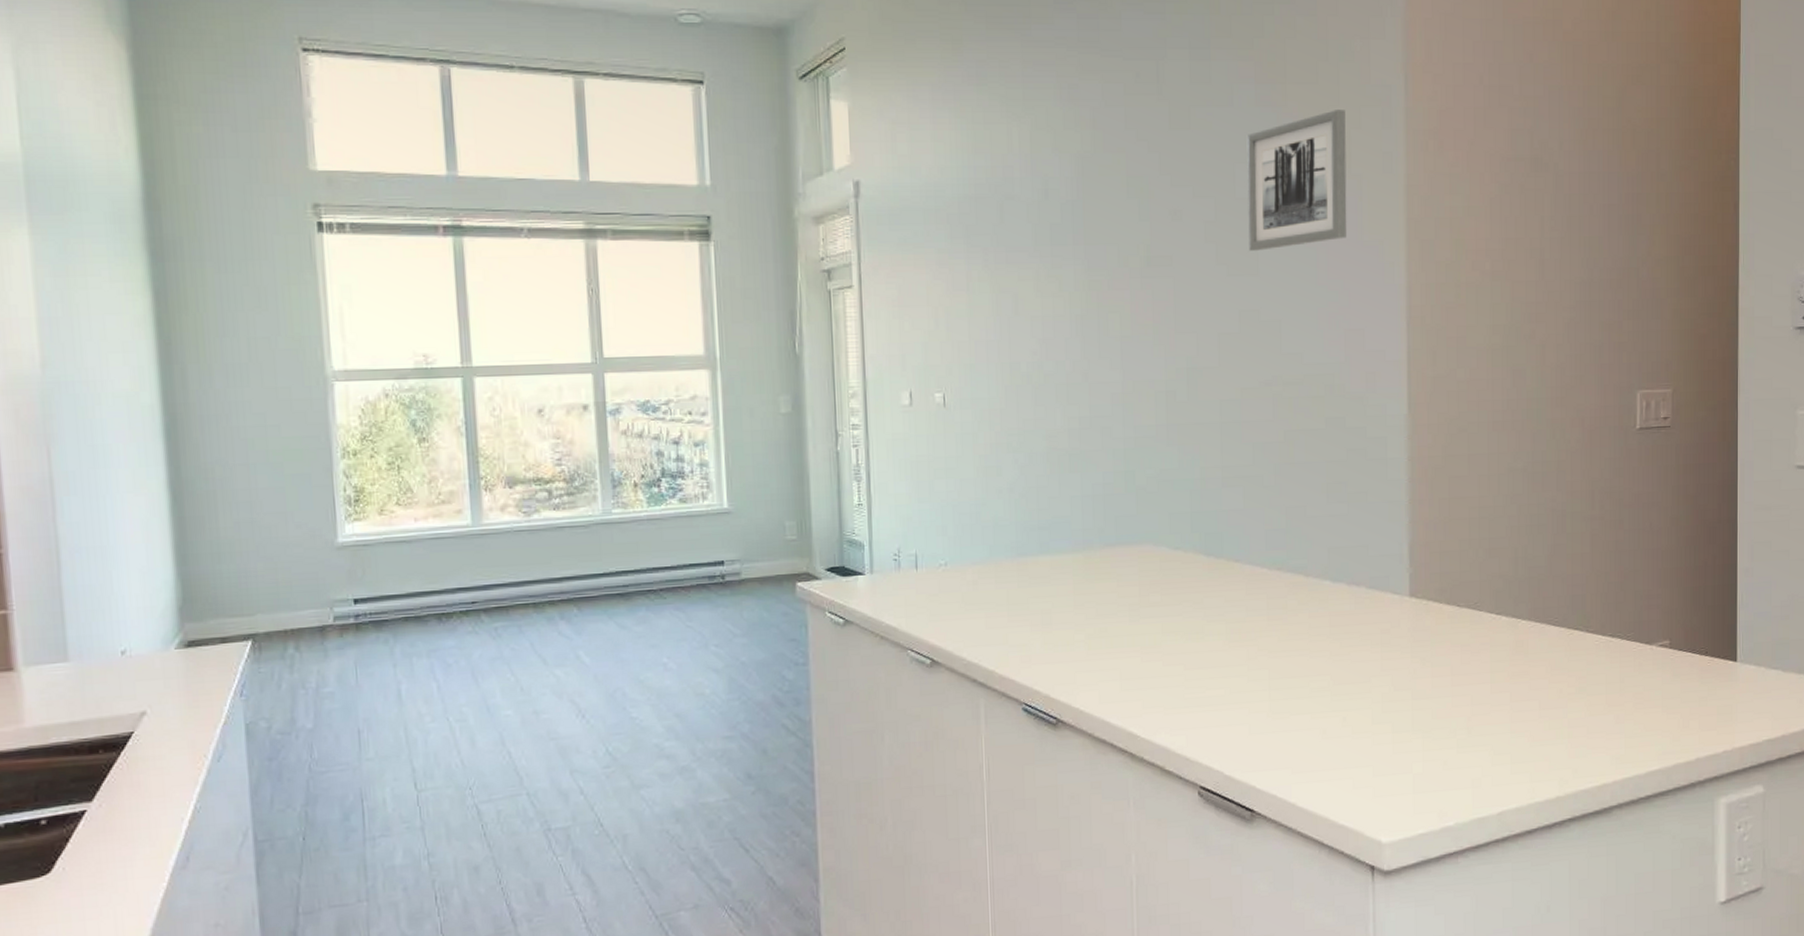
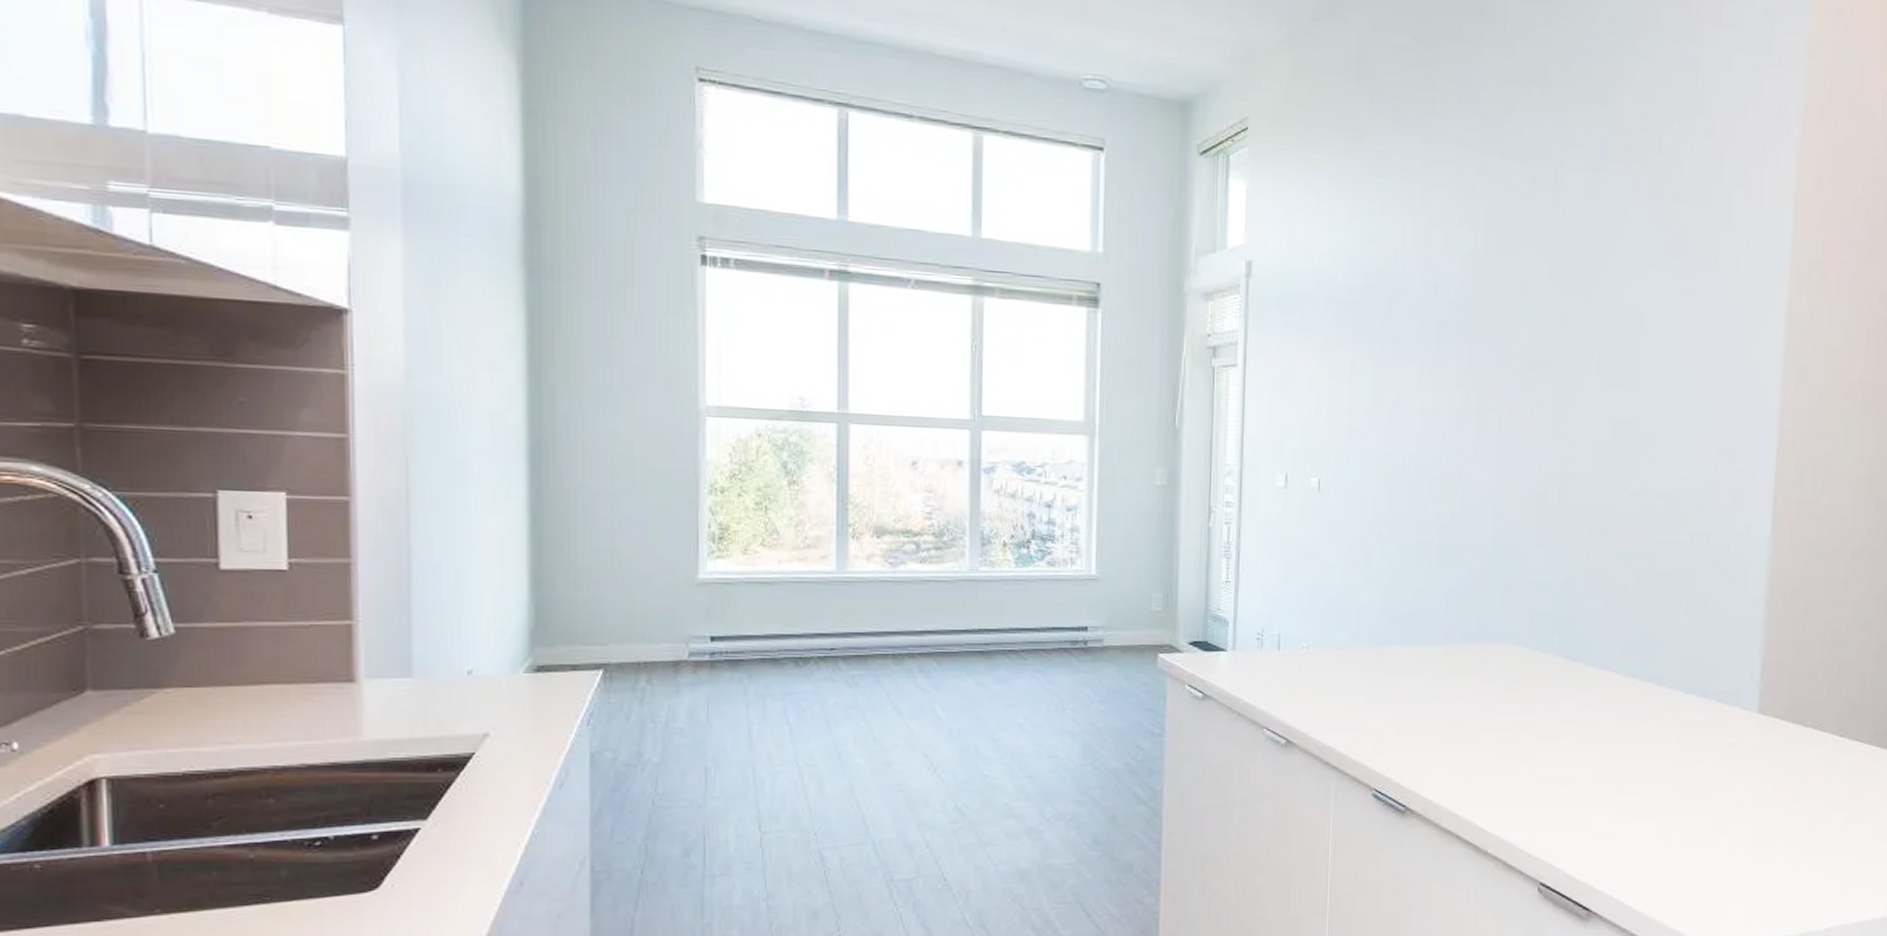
wall art: present [1246,110,1347,251] -> none [1630,232,1735,364]

